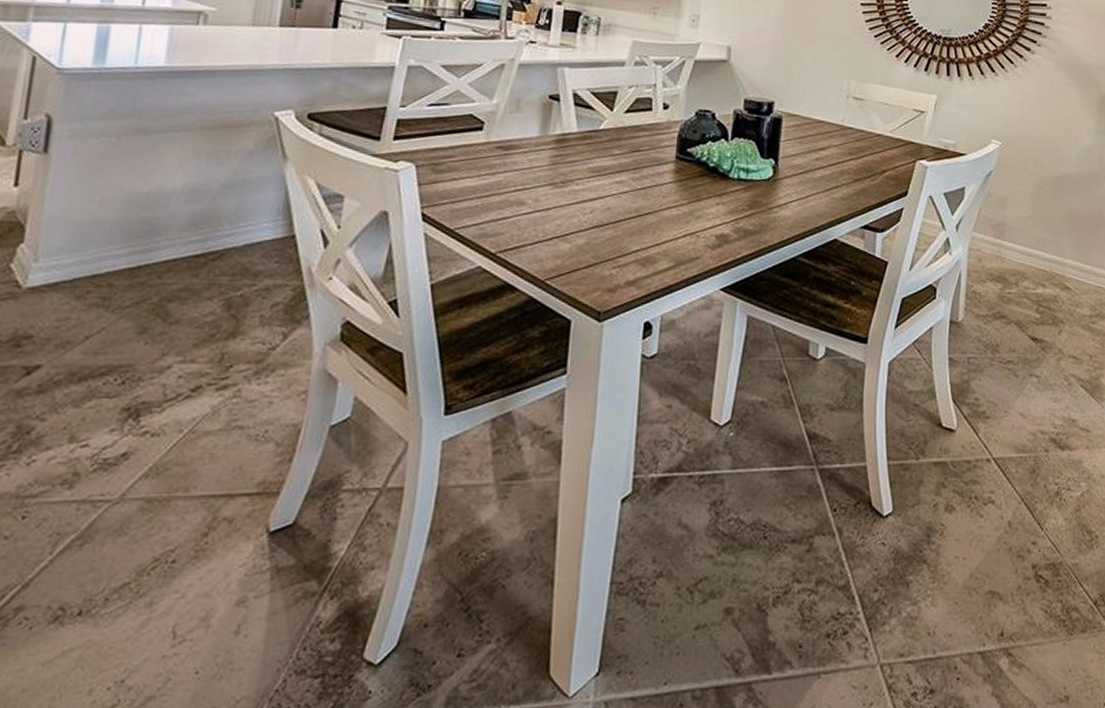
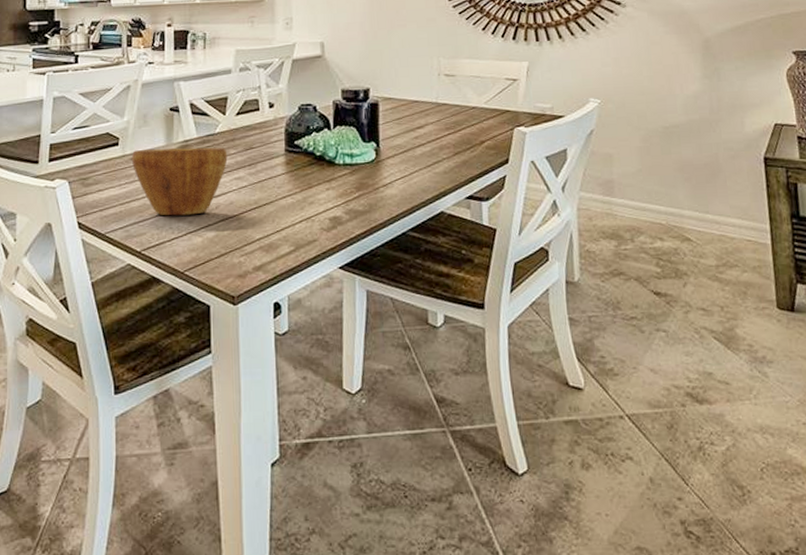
bowl: none [496,138,611,218] -> present [131,147,228,216]

